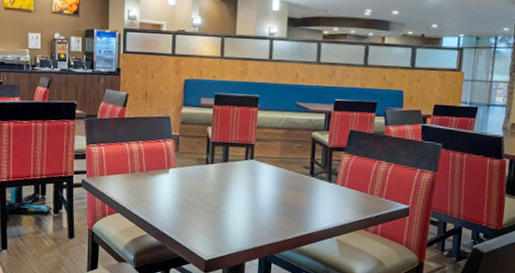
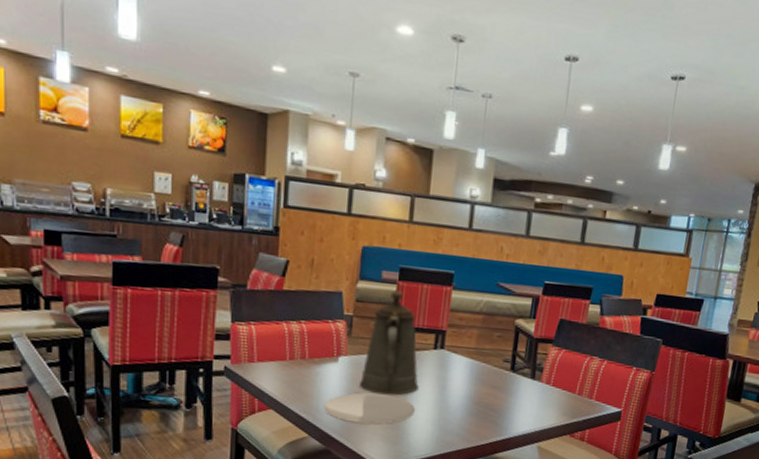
plate: none [158,198,233,224] -> present [323,393,416,425]
coffee pot: none [187,113,234,199] -> present [360,290,419,395]

